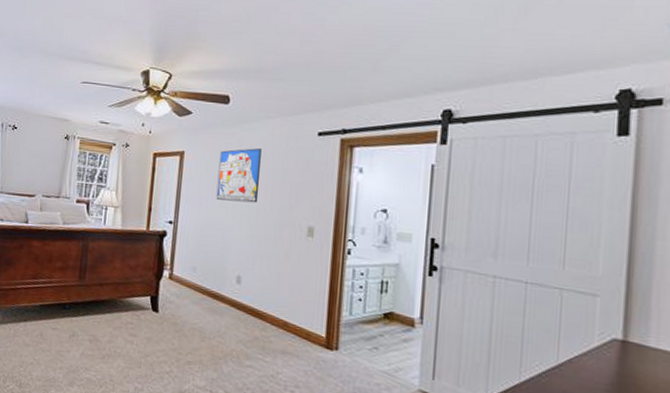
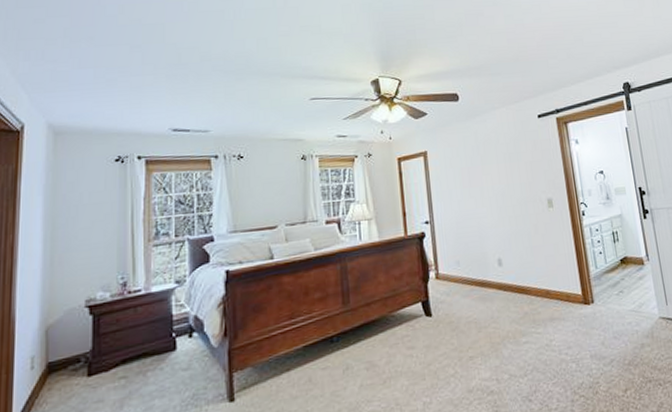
wall art: present [216,148,262,203] -> none [460,137,502,191]

